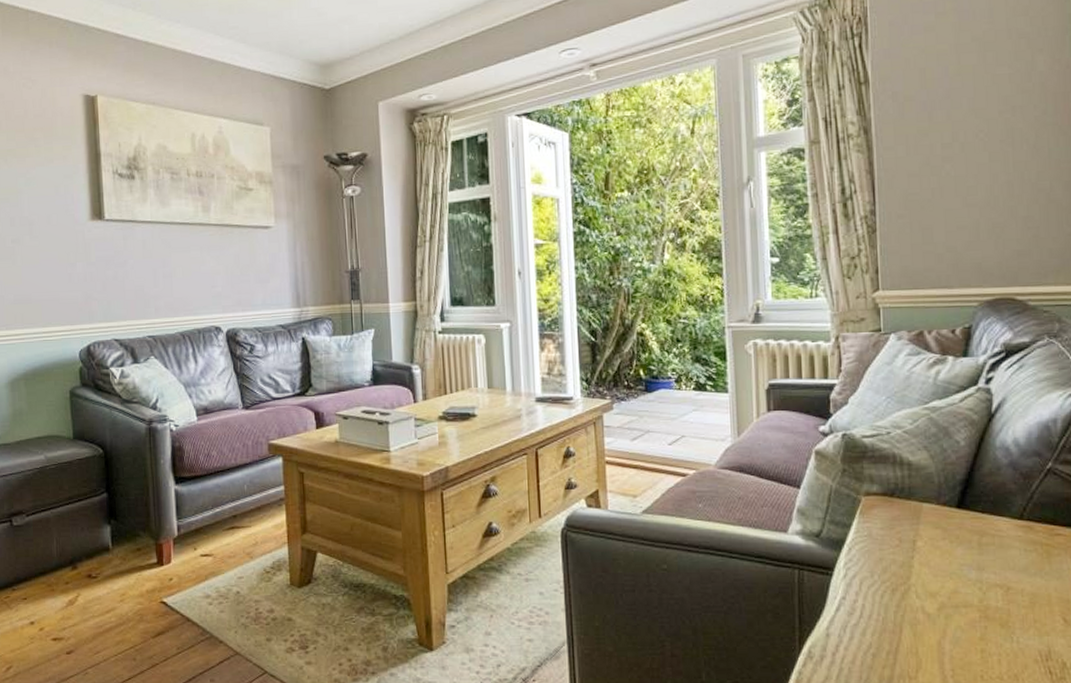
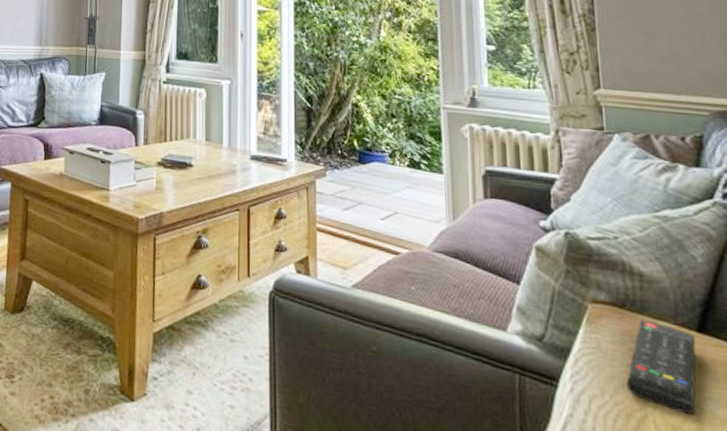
remote control: none [894,504,955,580] -> present [627,319,696,414]

